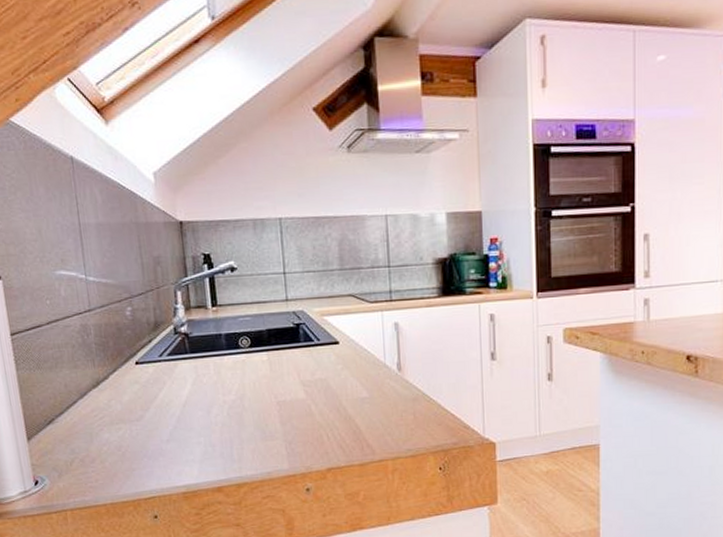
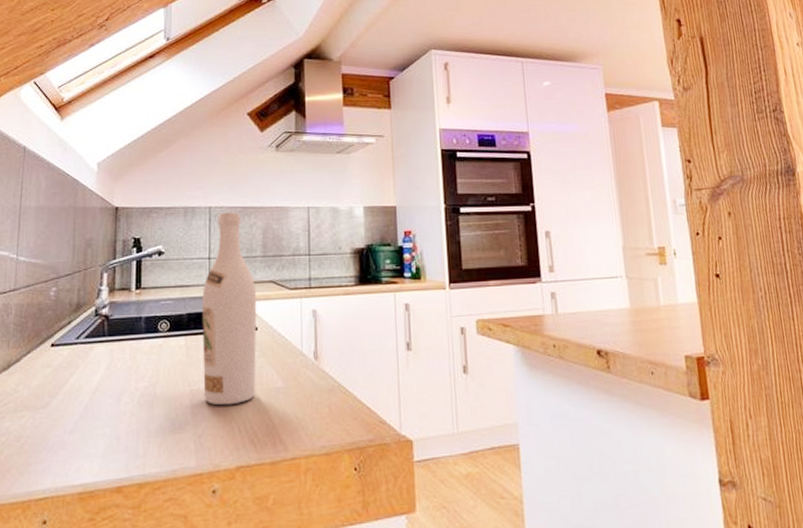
wine bottle: none [280,223,341,415] -> present [202,212,257,406]

